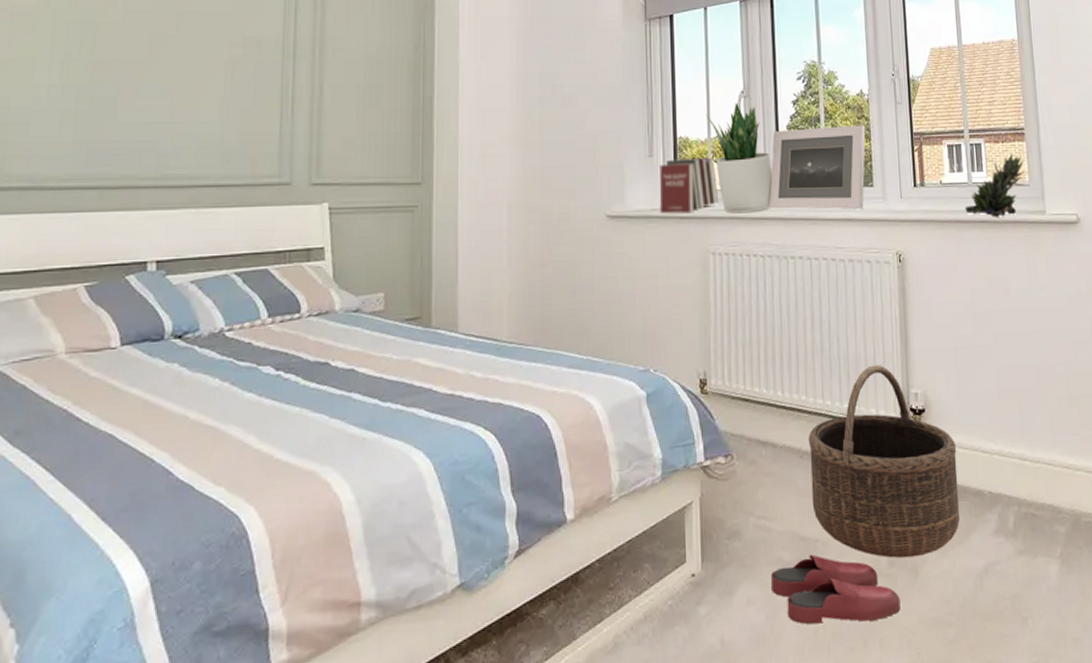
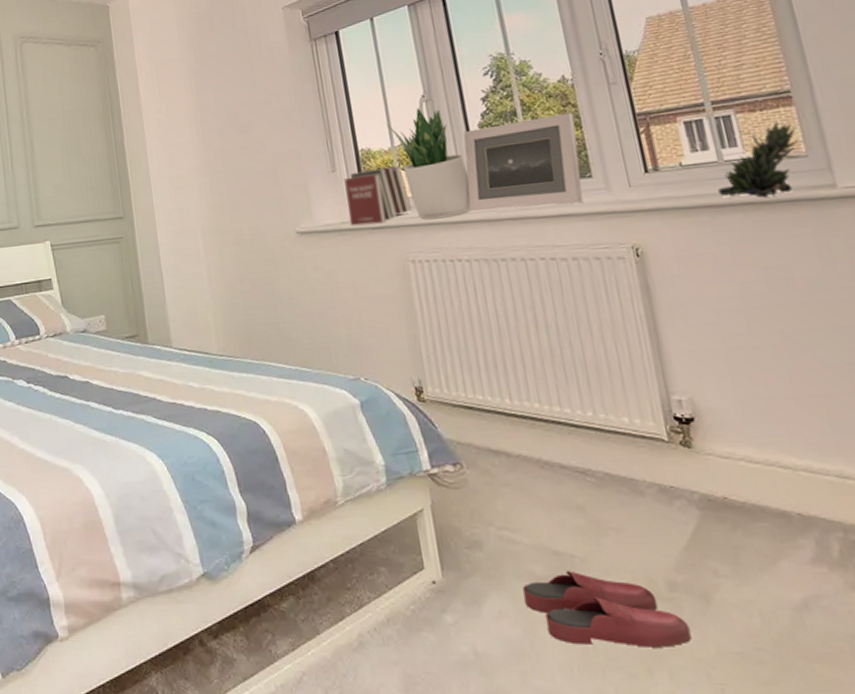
basket: present [808,364,960,558] -> none [547,369,761,583]

